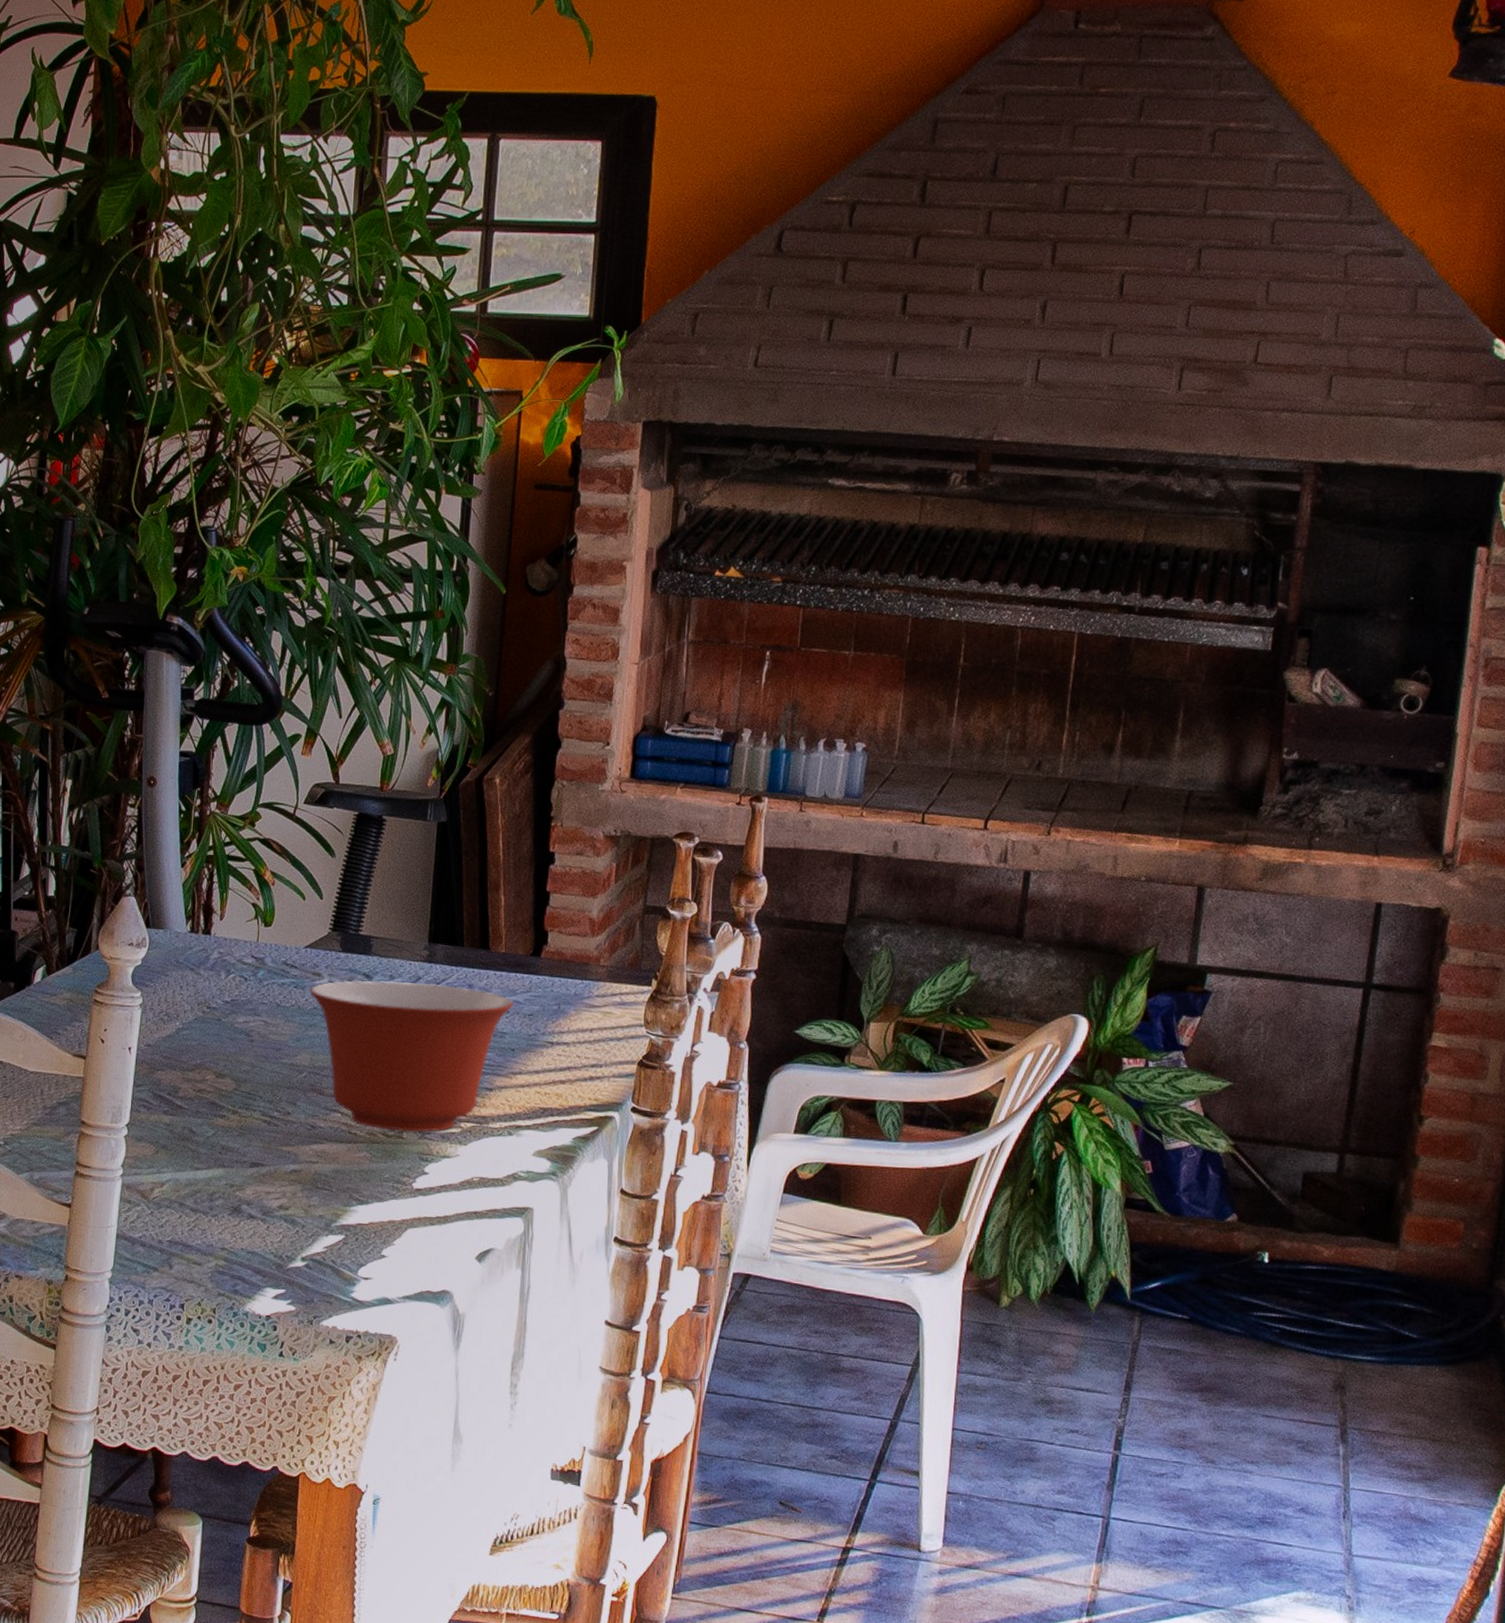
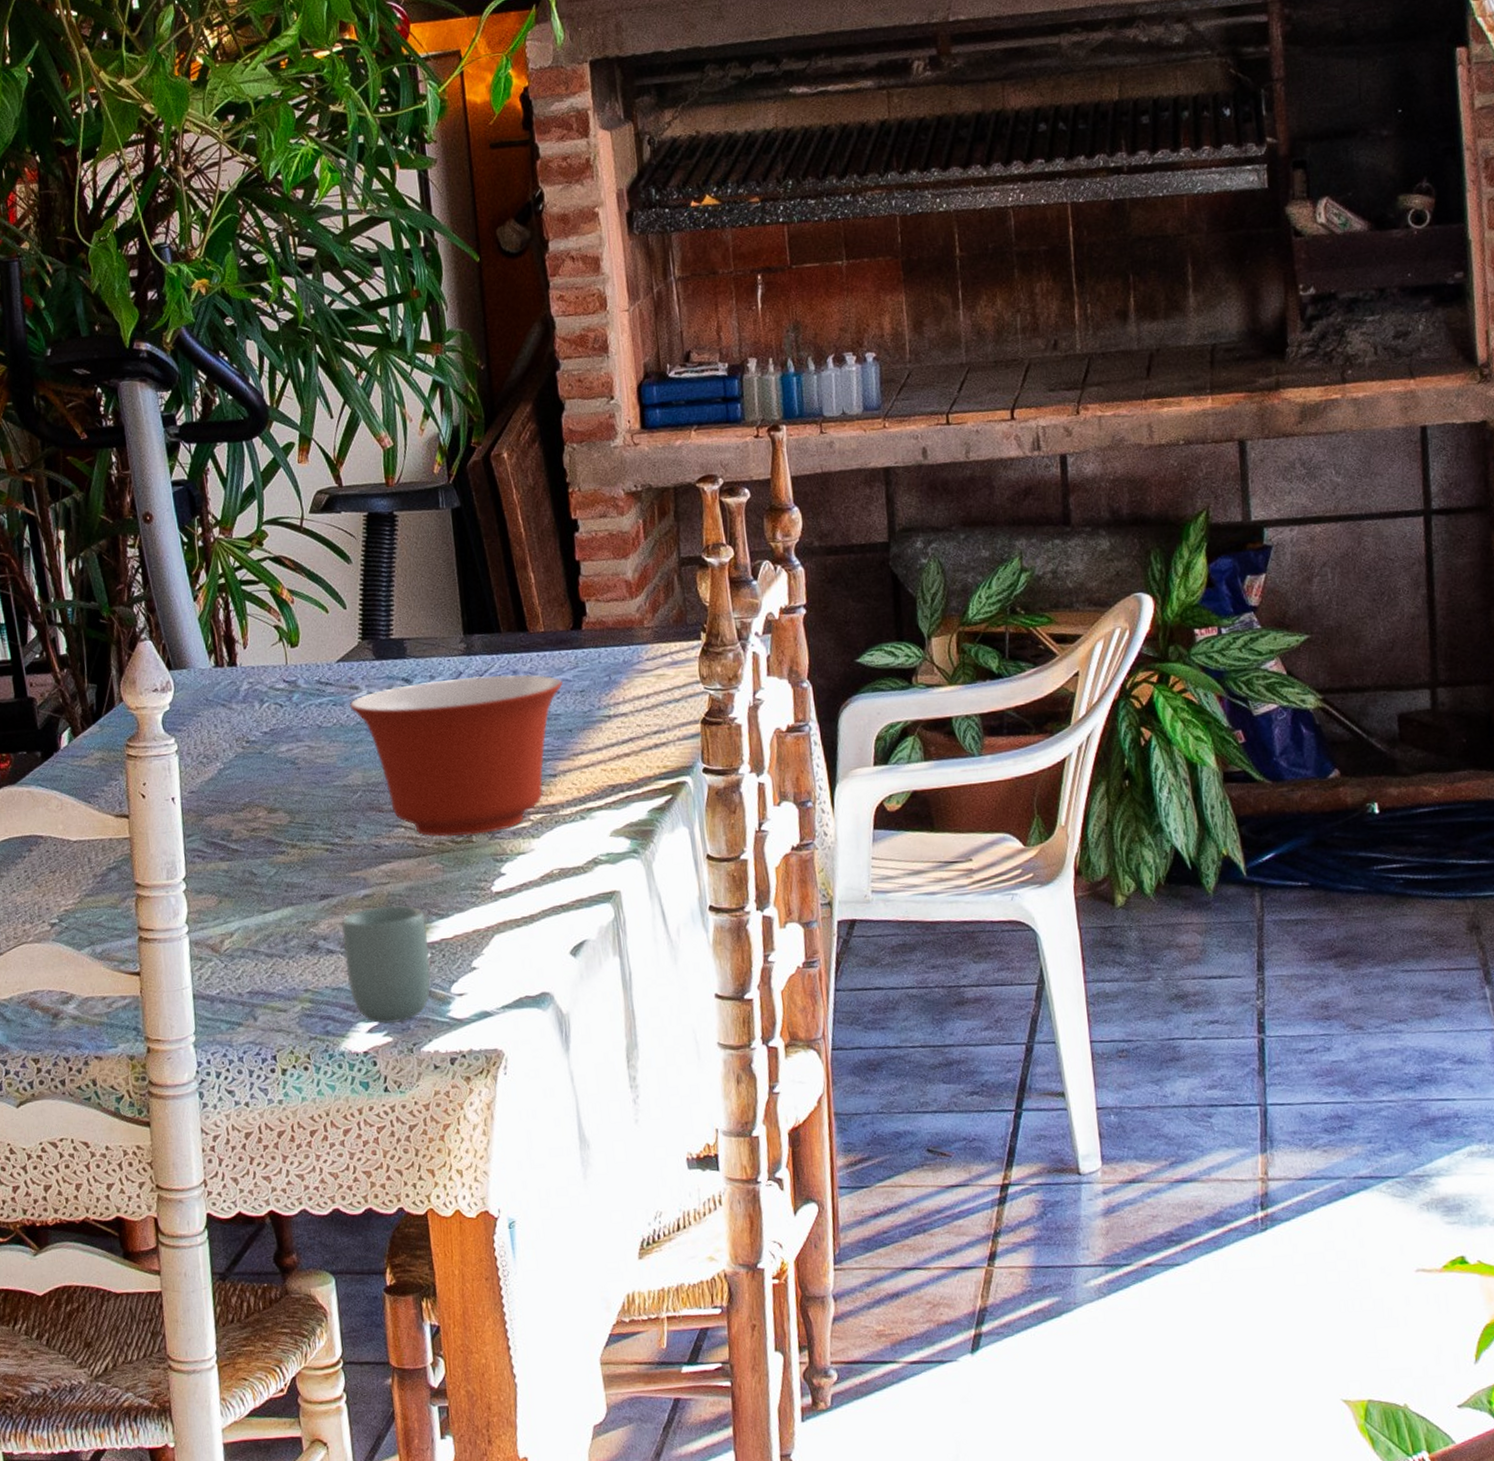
cup: none [263,1182,346,1295] -> present [340,905,432,1024]

